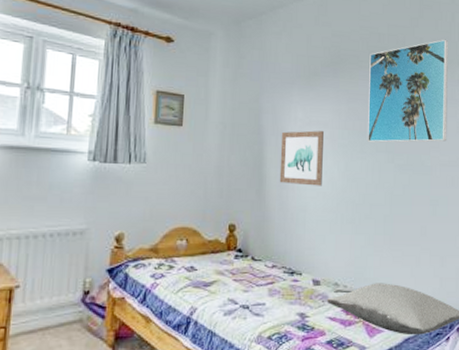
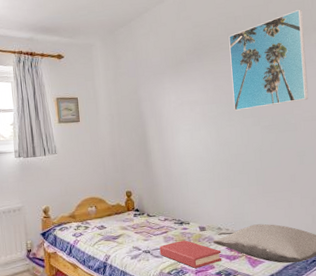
hardback book: none [261,296,336,334] -> present [159,240,222,269]
wall art: present [279,130,324,186] -> none [159,108,198,155]

